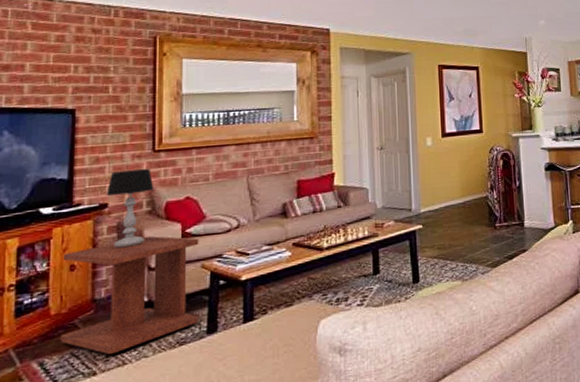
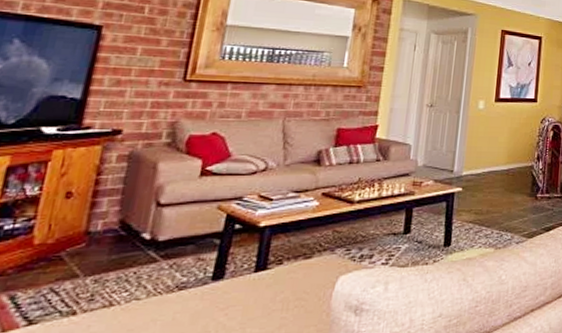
side table: present [59,235,199,354] -> none [38,169,220,293]
table lamp: present [106,169,154,248] -> none [121,97,179,179]

